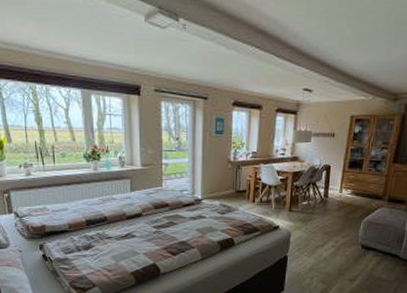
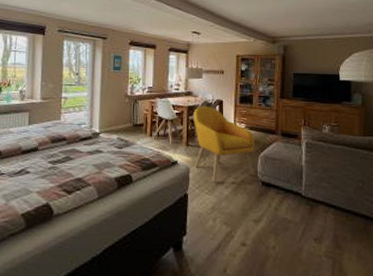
armchair: none [297,172,360,245] -> present [194,106,255,182]

